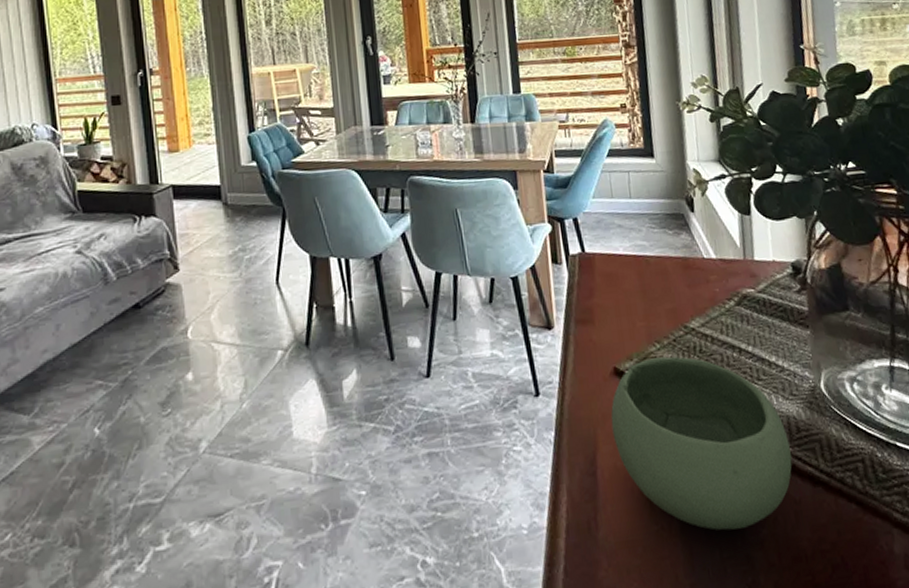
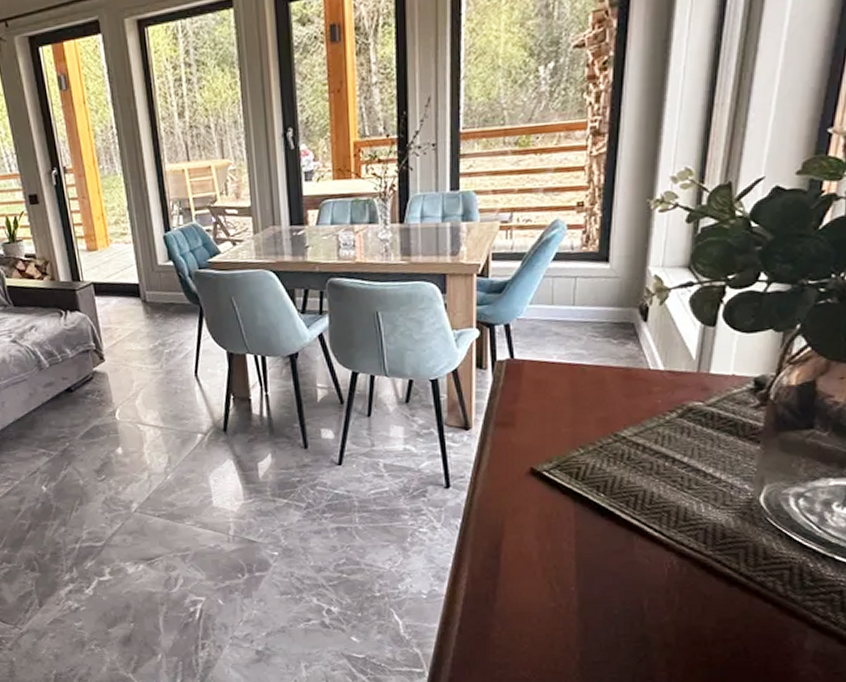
bowl: present [611,356,792,531] -> none [521,461,711,614]

